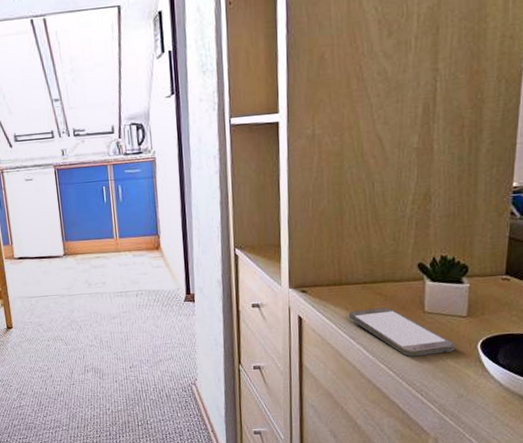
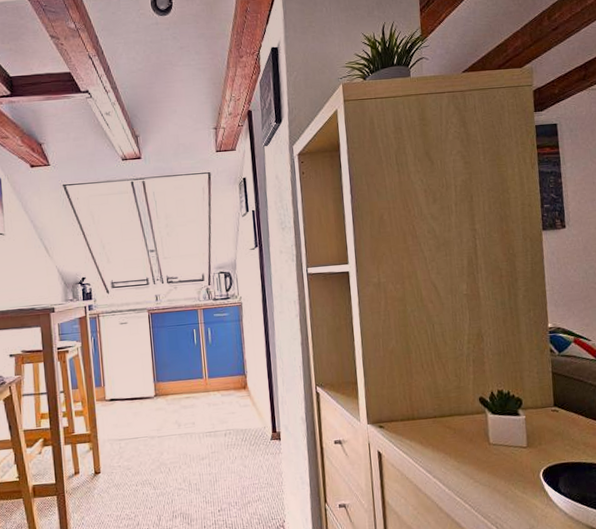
smartphone: present [348,307,455,357] -> none [423,440,521,489]

